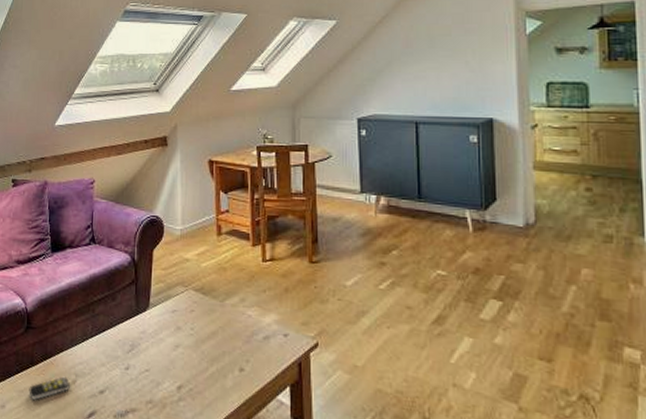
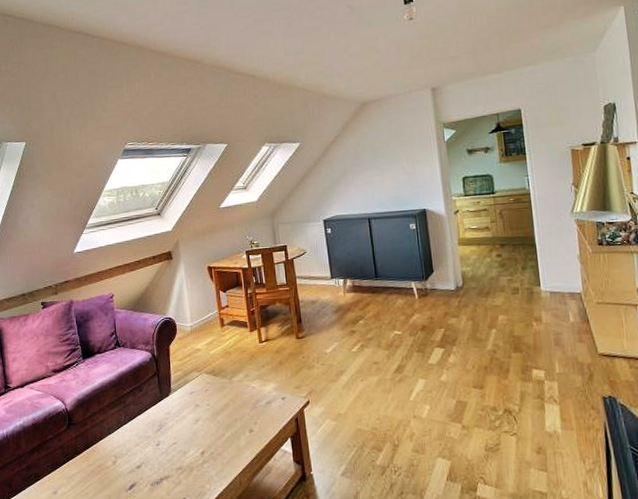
remote control: present [29,376,70,400] -> none [76,459,111,483]

